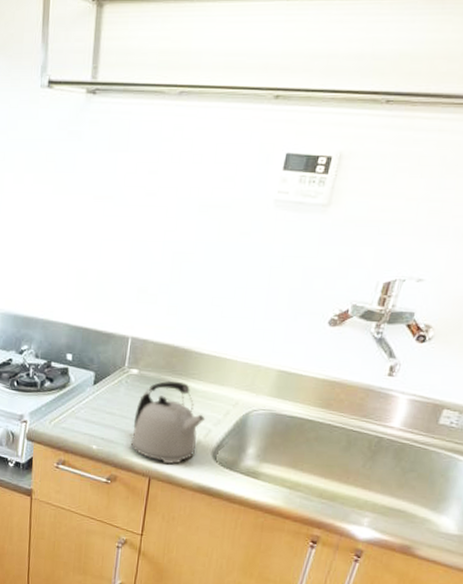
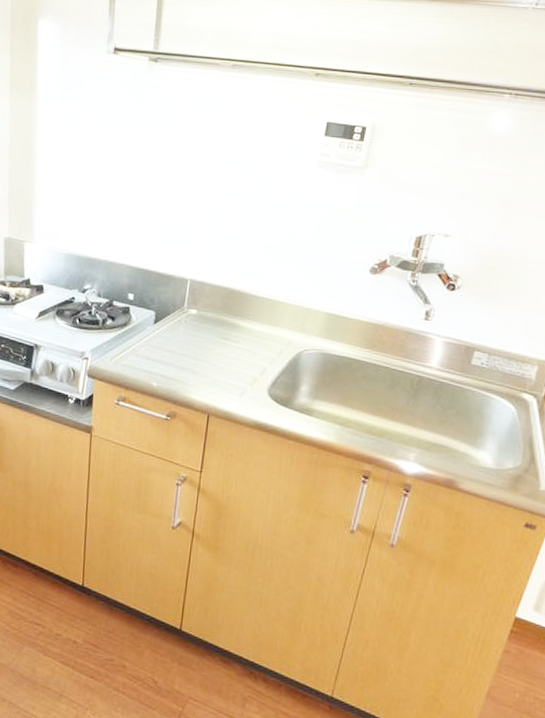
kettle: present [130,380,206,465] -> none [189,320,261,402]

